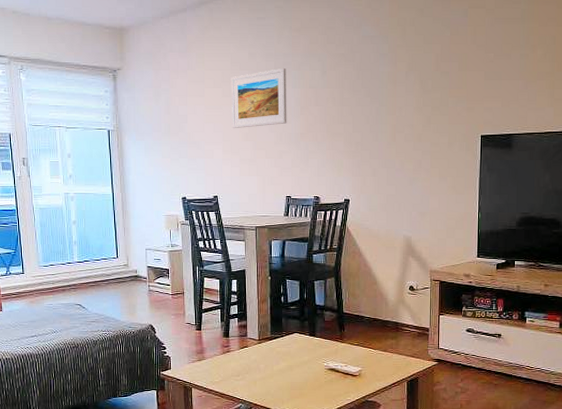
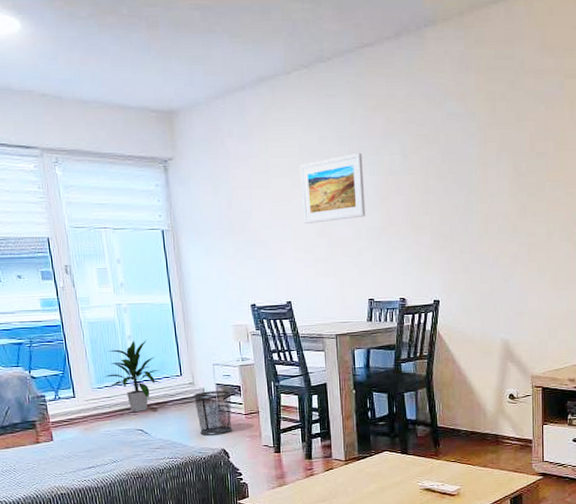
indoor plant: none [50,225,100,288] -> present [103,340,161,412]
waste bin: none [127,273,161,312] -> present [193,391,233,436]

